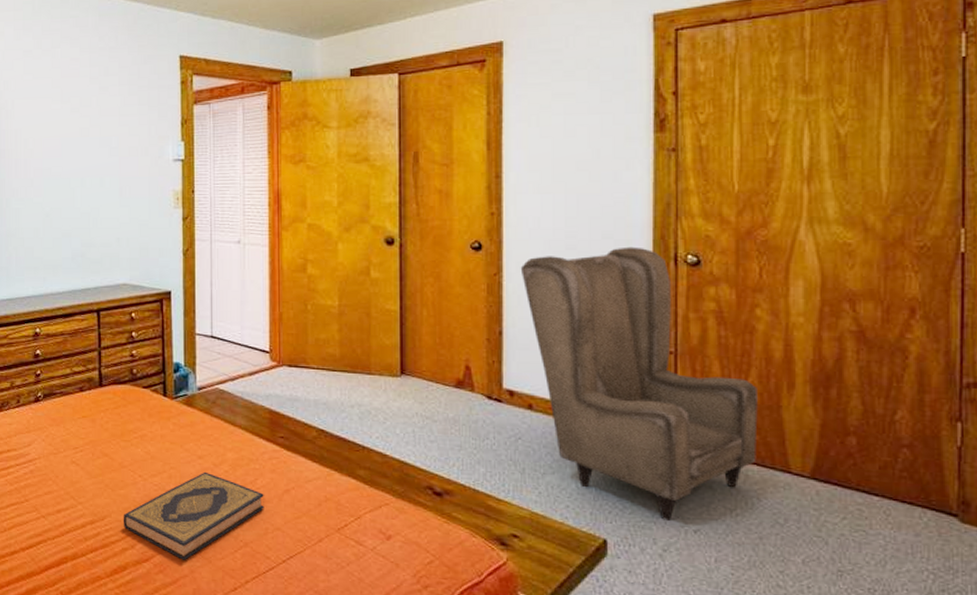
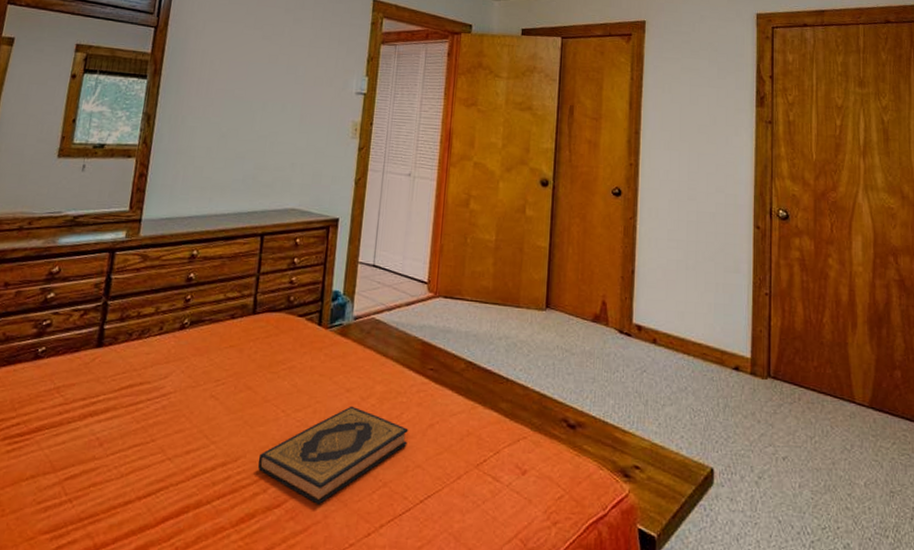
armchair: present [520,246,758,521] -> none [651,200,831,449]

